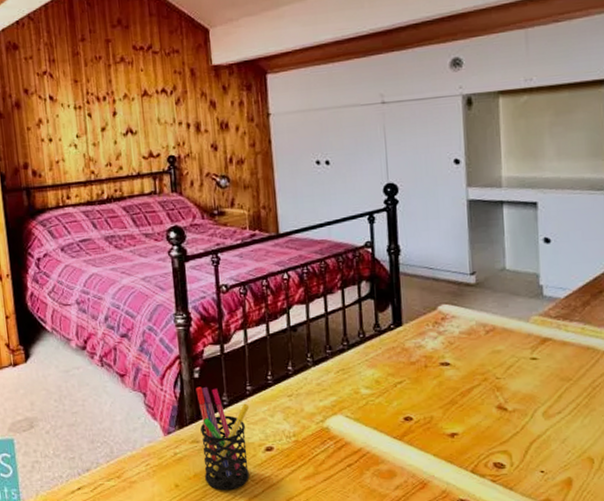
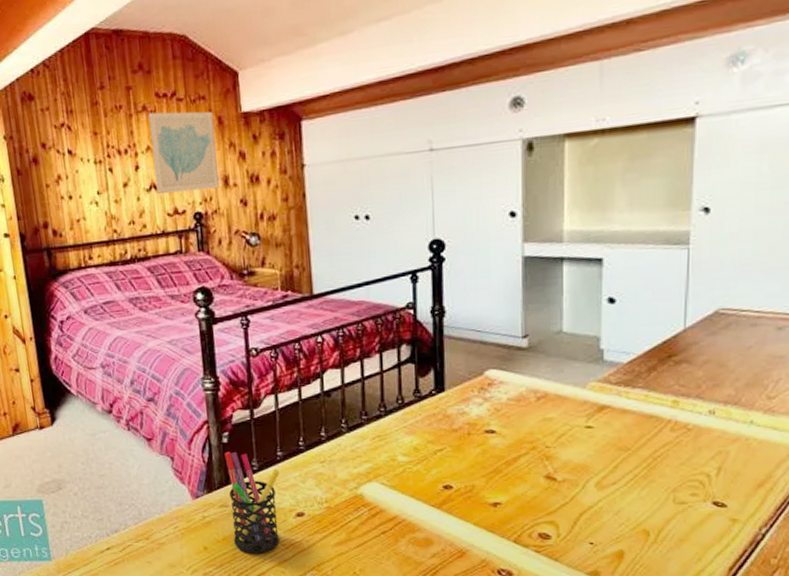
wall art: none [126,63,191,139] -> present [148,111,219,195]

